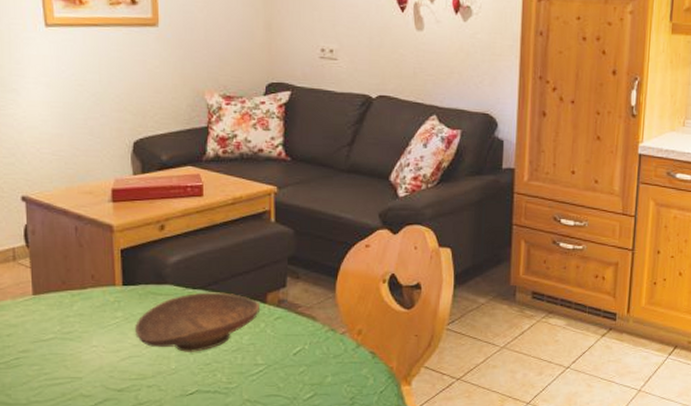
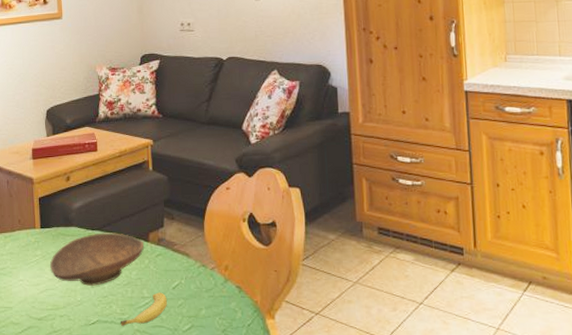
fruit: none [226,359,286,396] -> present [120,292,167,326]

